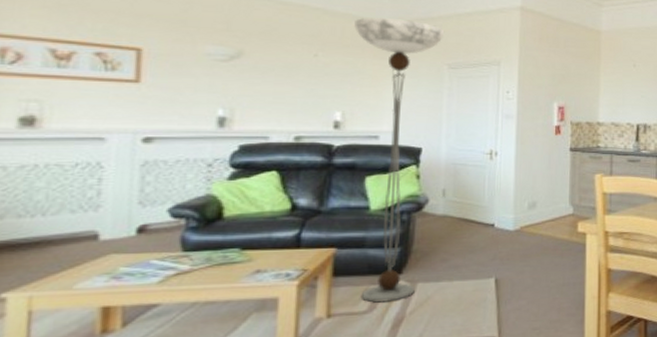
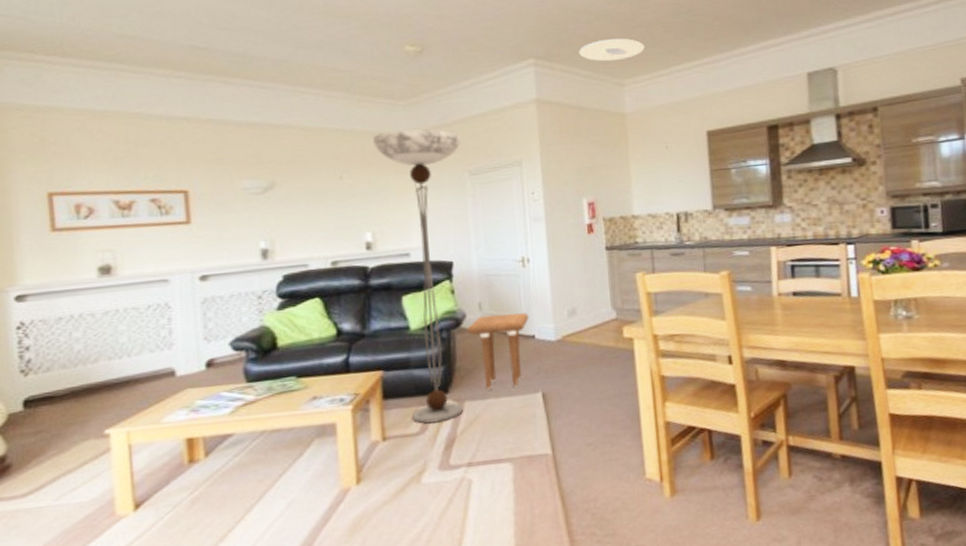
side table: none [428,201,491,274] -> present [467,313,529,391]

